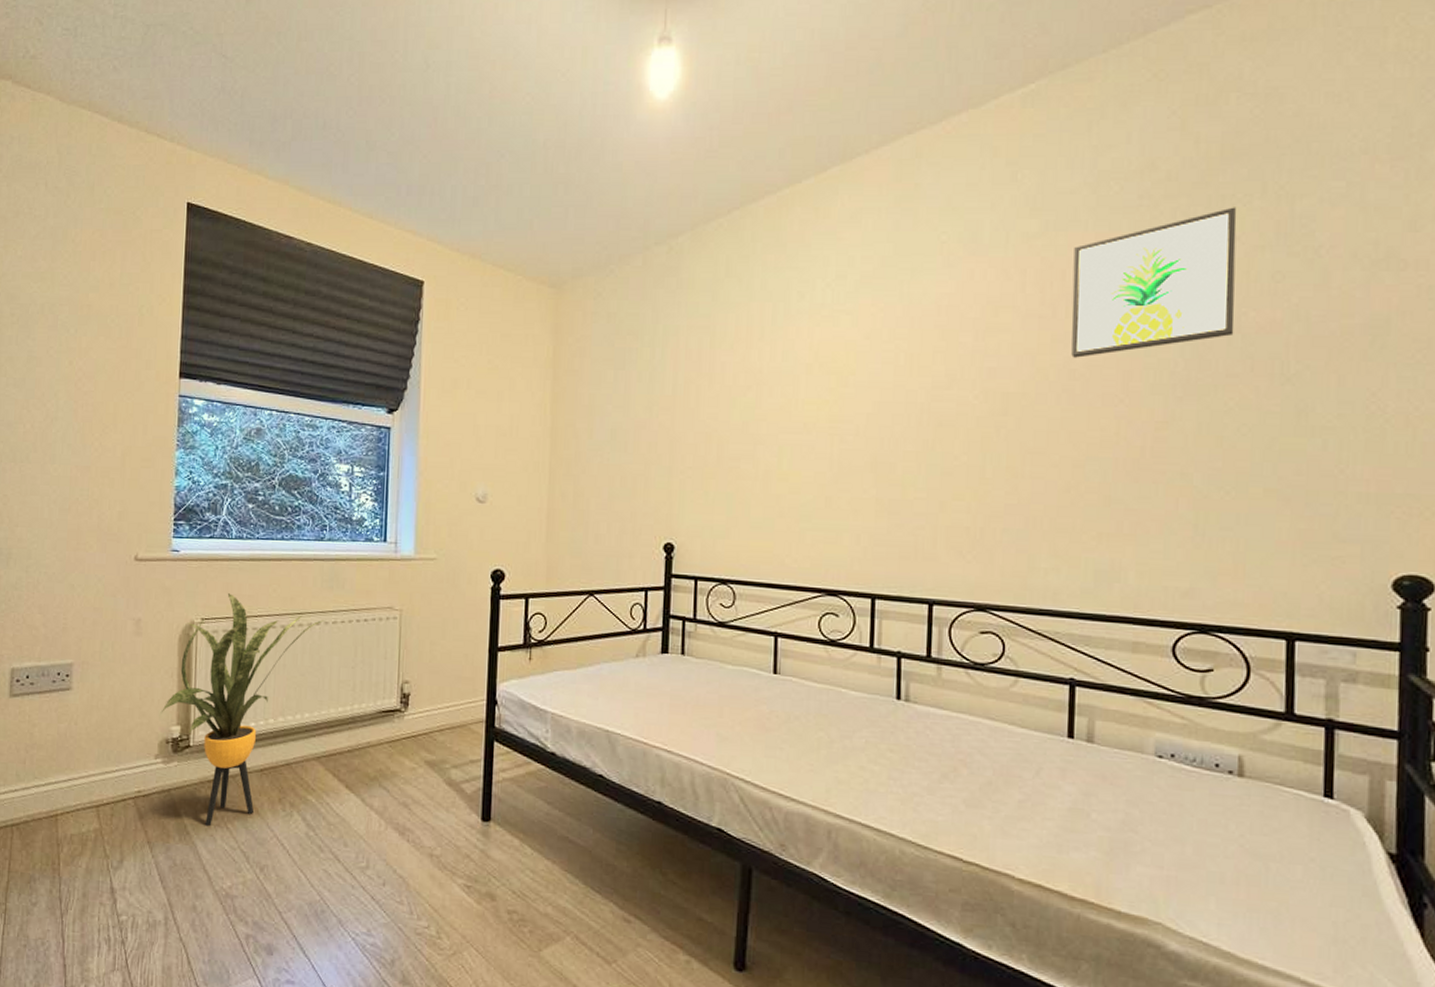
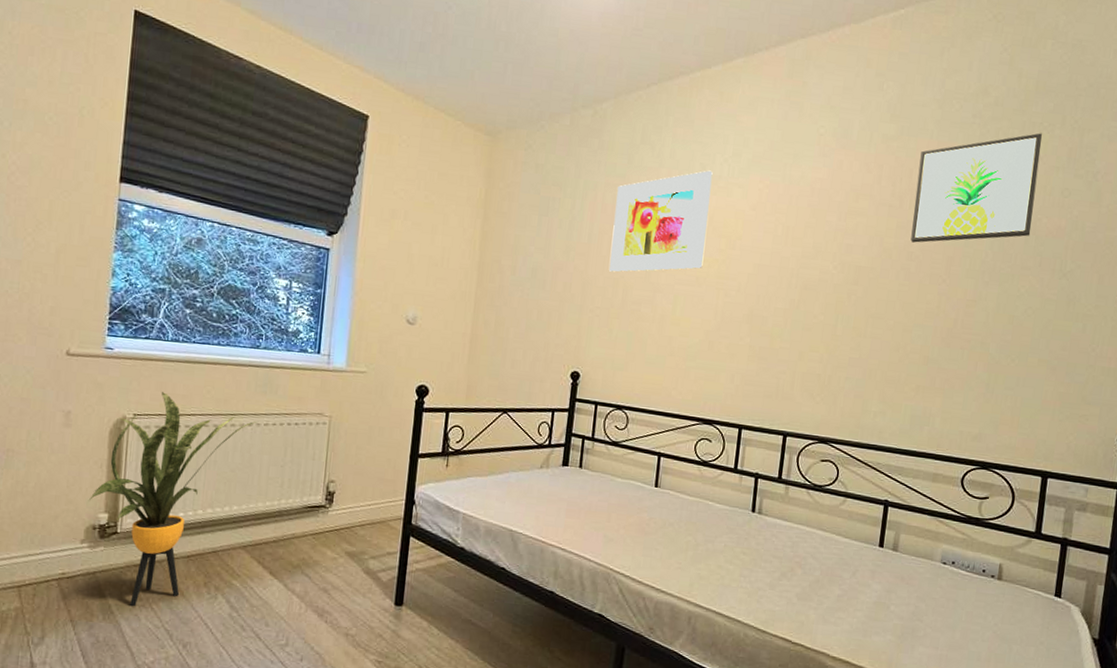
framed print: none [698,298,814,426] -> present [608,170,713,272]

